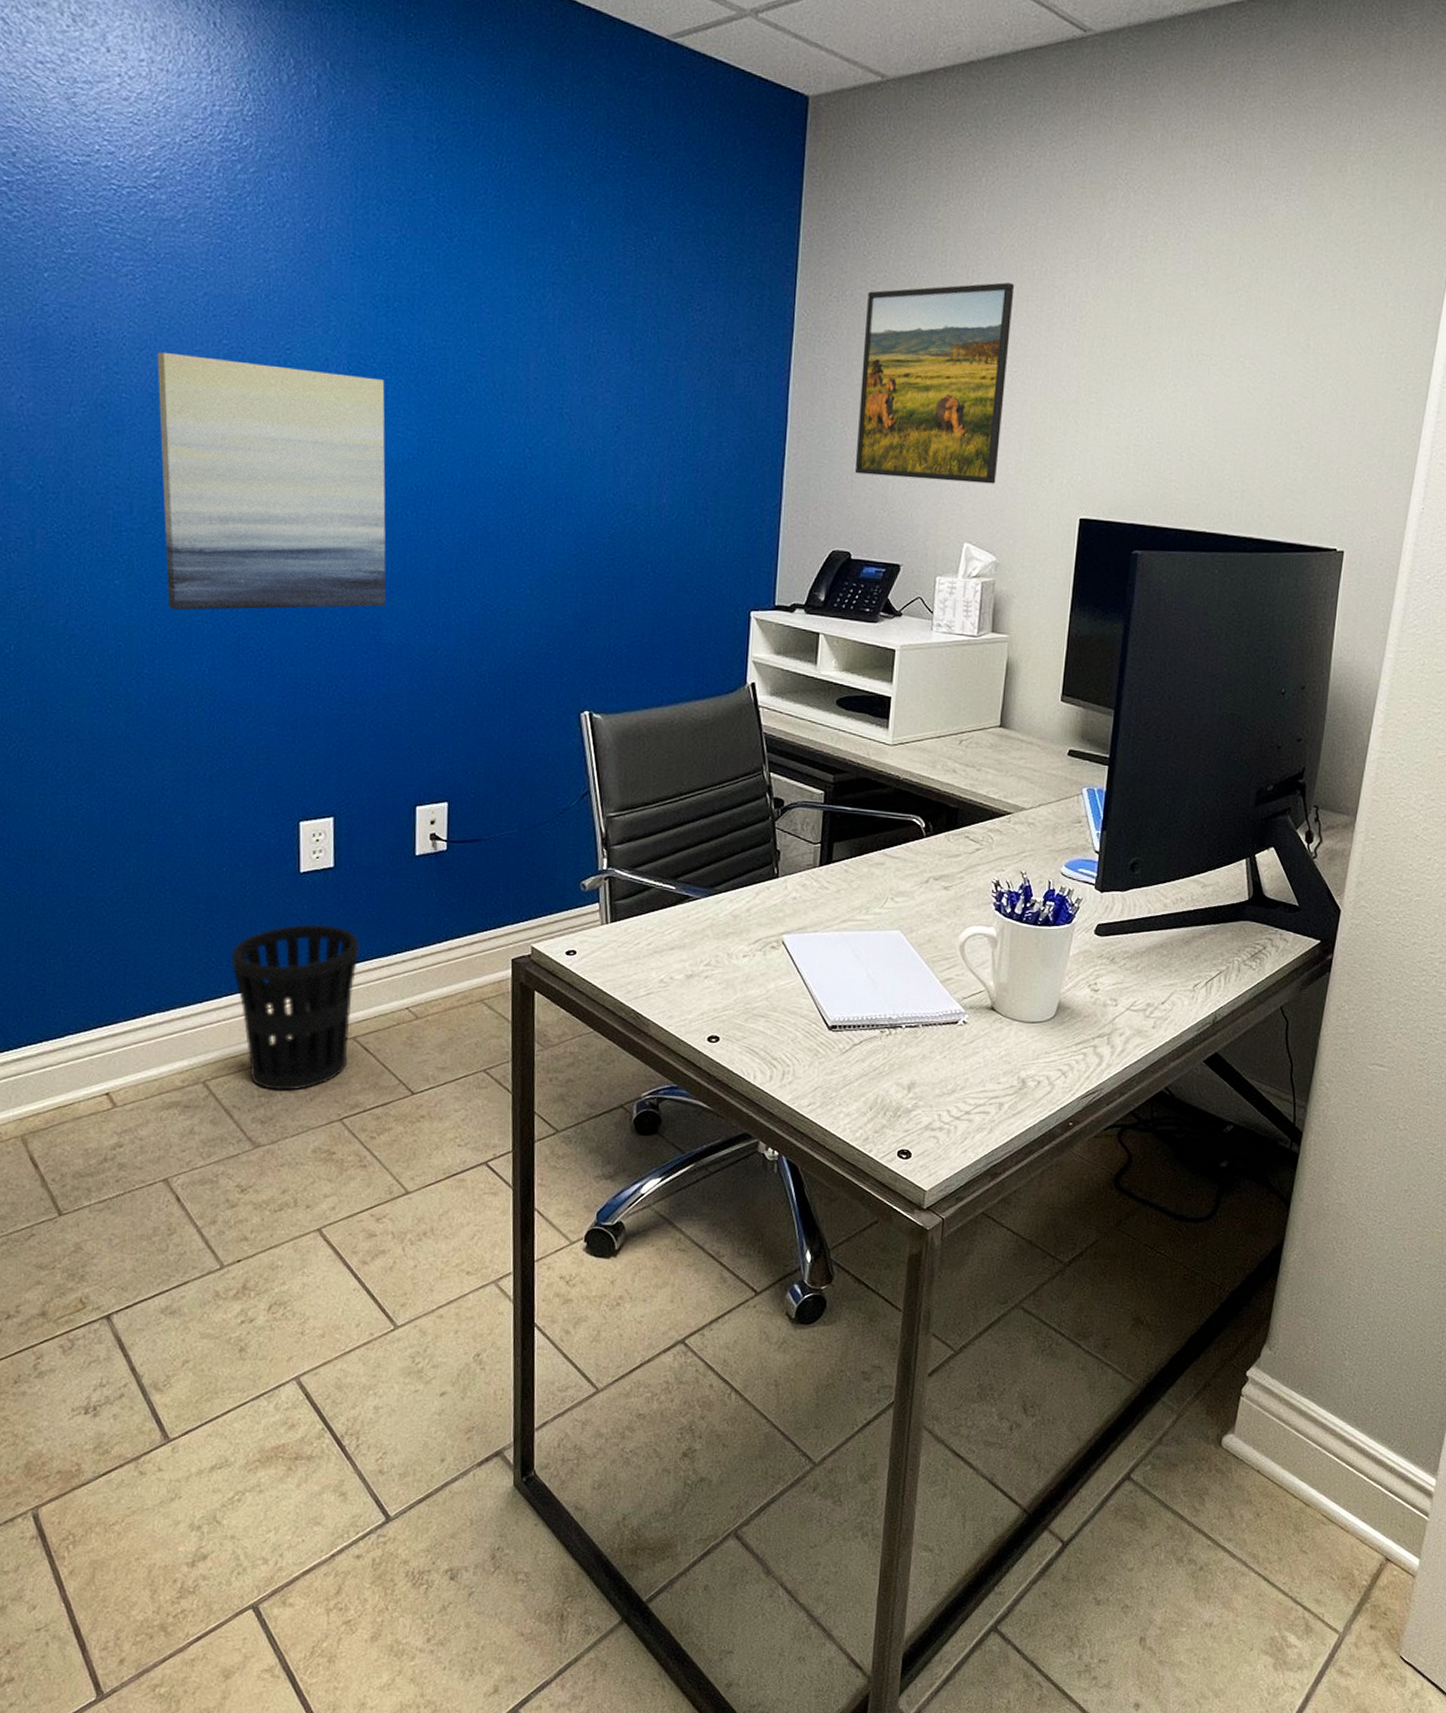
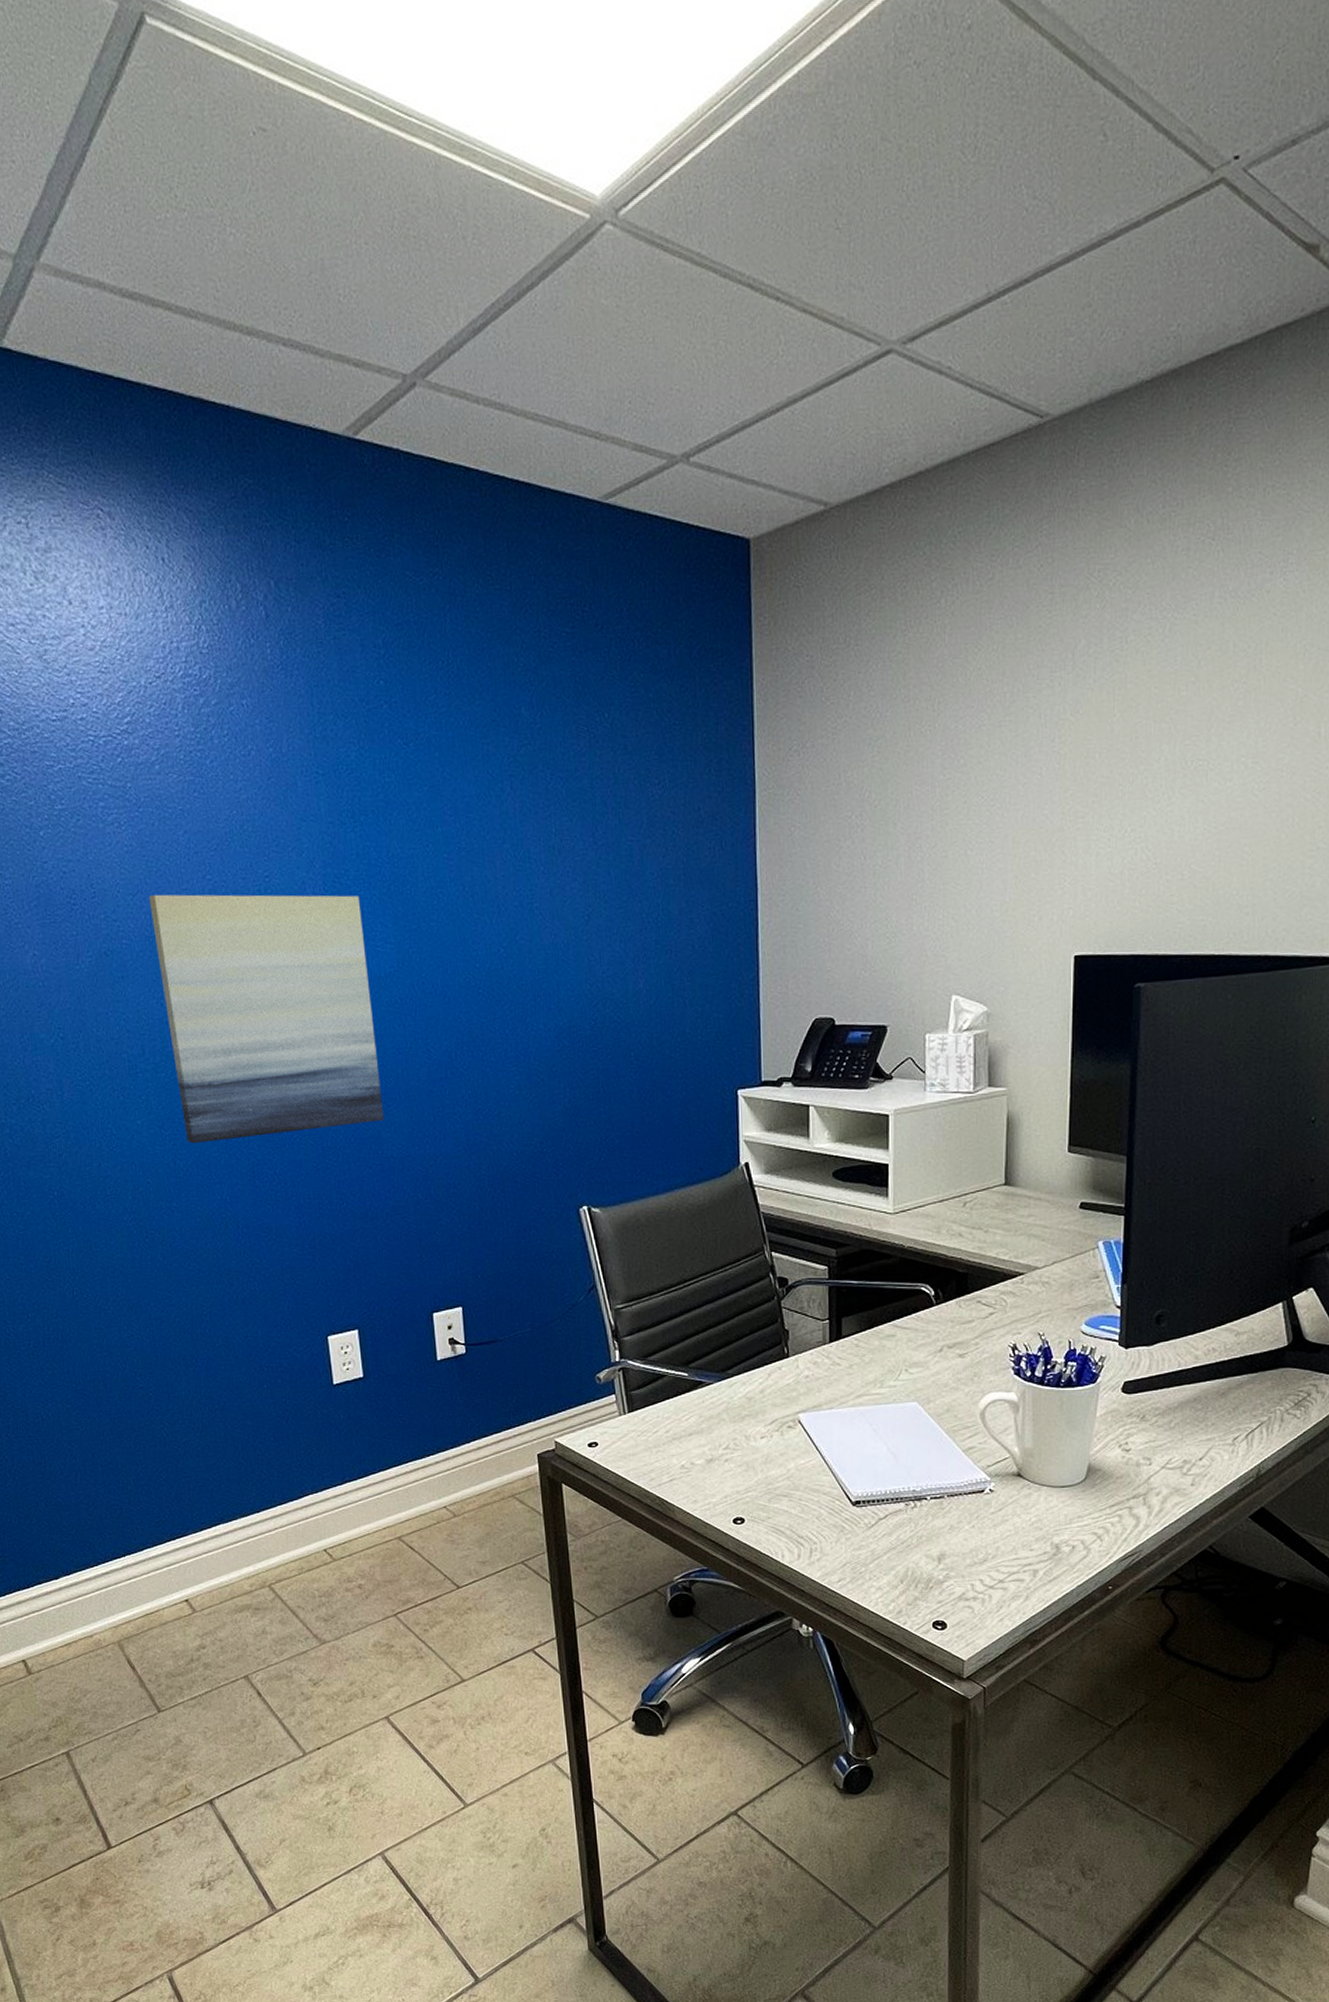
wastebasket: present [232,924,360,1092] -> none [281,1432,396,1591]
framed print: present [854,282,1015,484] -> none [829,709,985,935]

